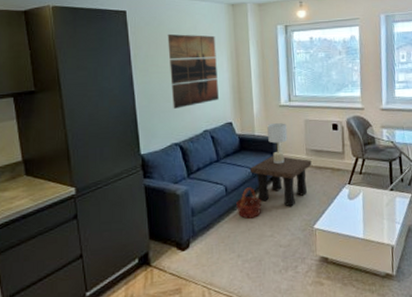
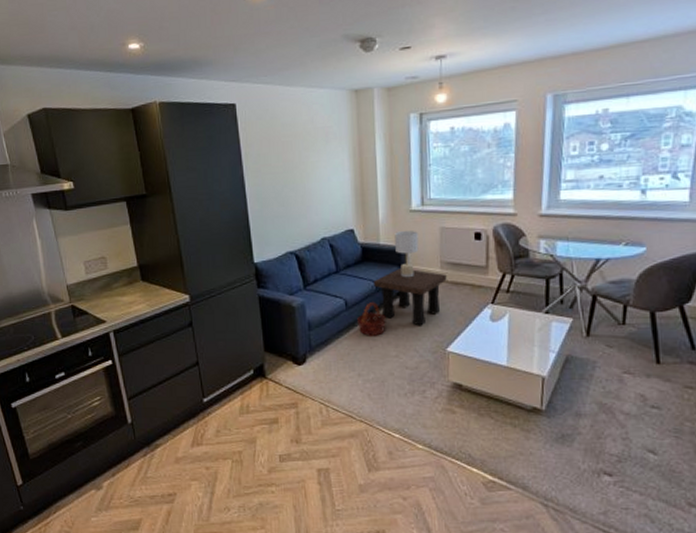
wall art: present [167,33,219,109] -> none [281,128,339,214]

